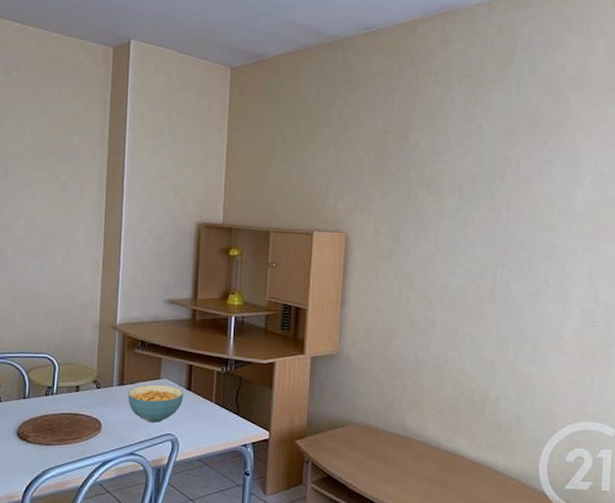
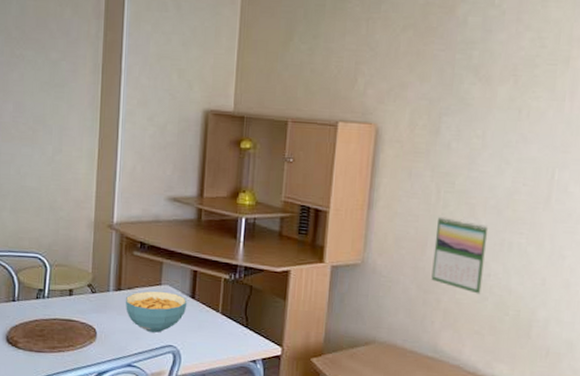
calendar: none [398,311,444,378] -> present [431,216,489,294]

